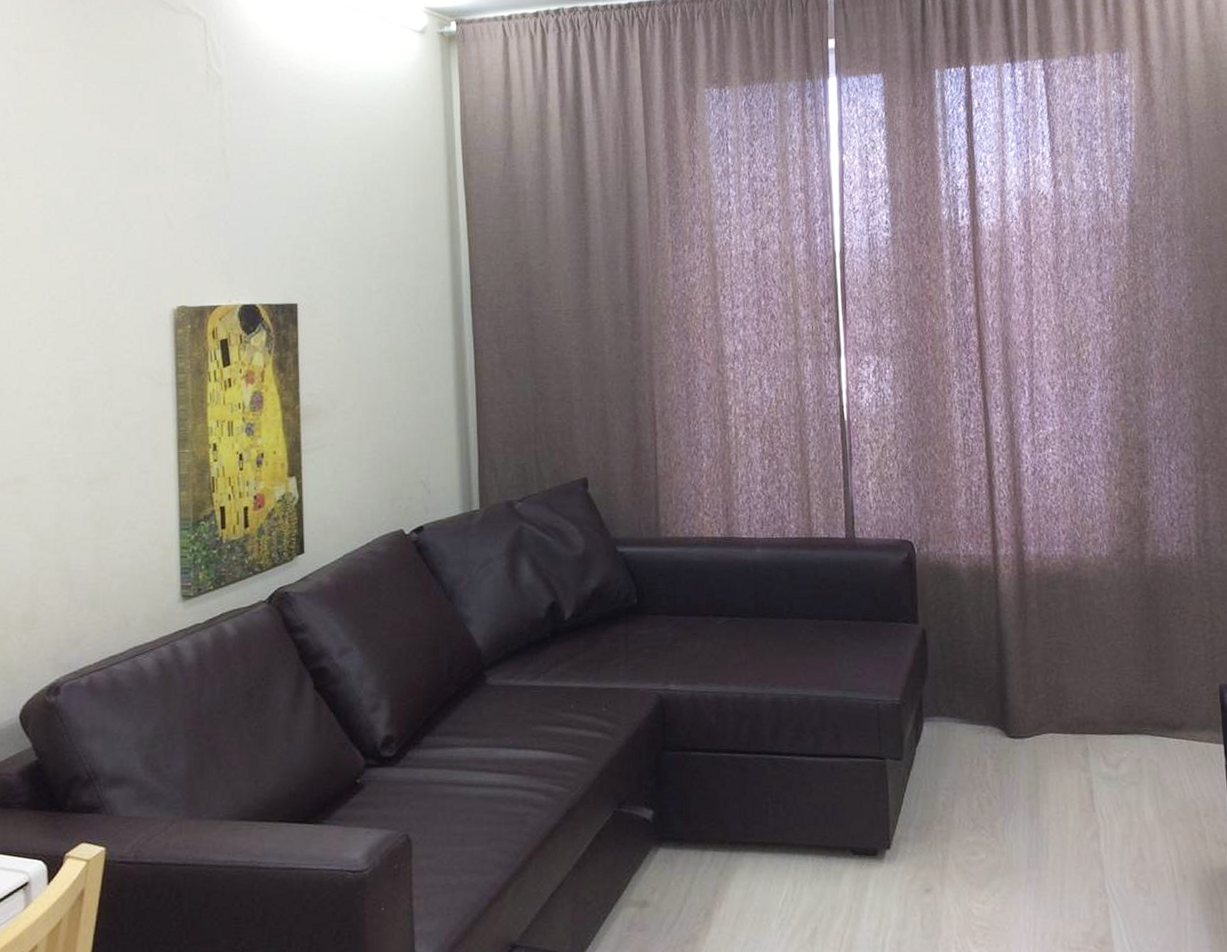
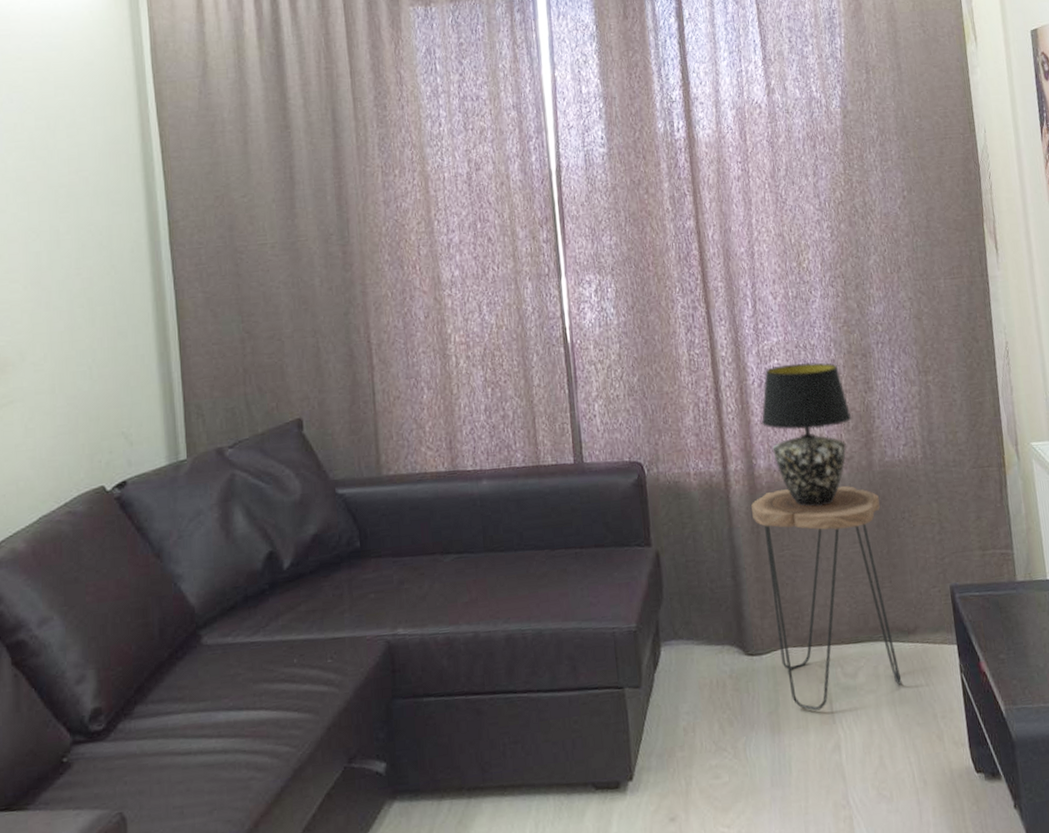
side table: none [1020,577,1165,798] -> present [751,485,902,711]
table lamp: none [1033,453,1126,596] -> present [761,362,852,507]

